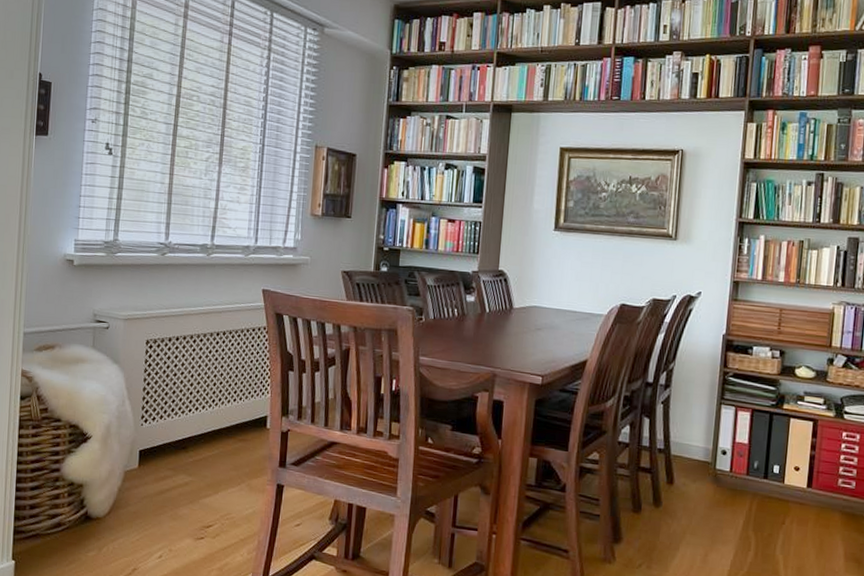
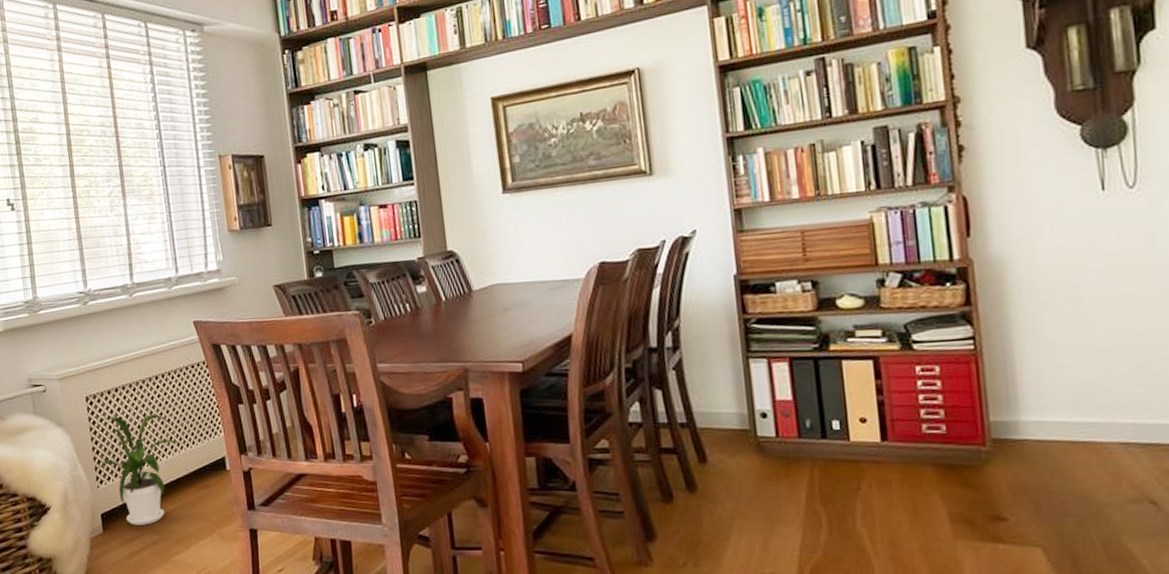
house plant: none [143,362,229,467] -> present [95,414,181,526]

